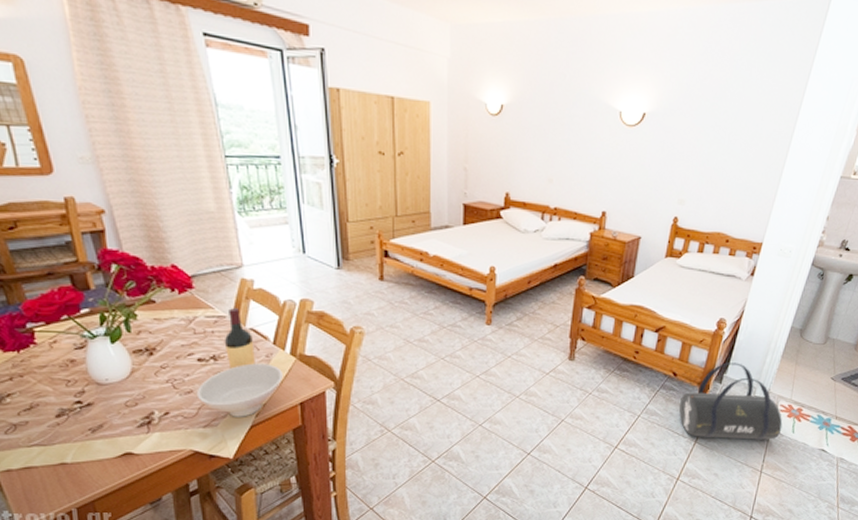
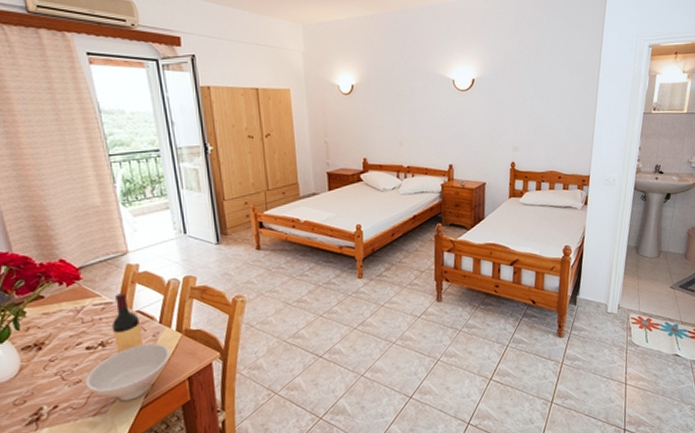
duffel bag: present [678,362,783,440] -> none [541,284,637,359]

